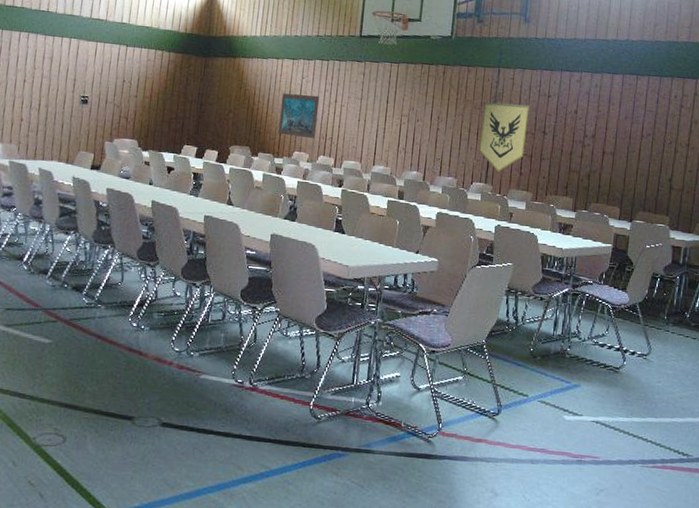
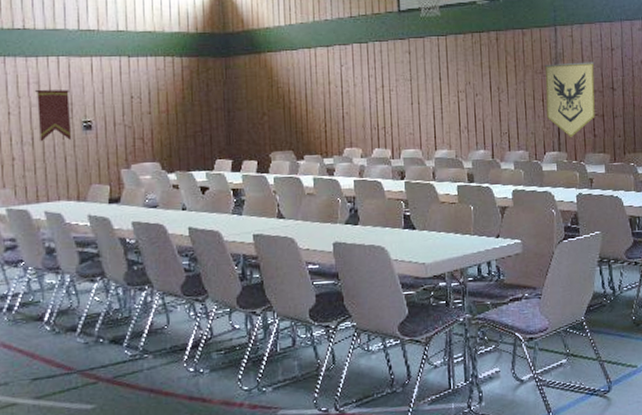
pennant: none [45,63,75,111] -> present [34,89,72,142]
wall art: present [277,93,320,139] -> none [320,83,366,132]

